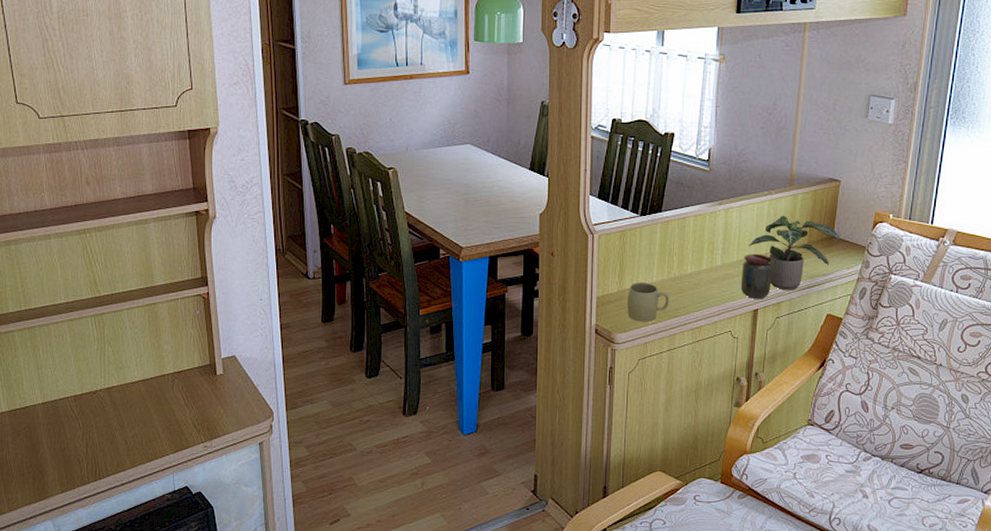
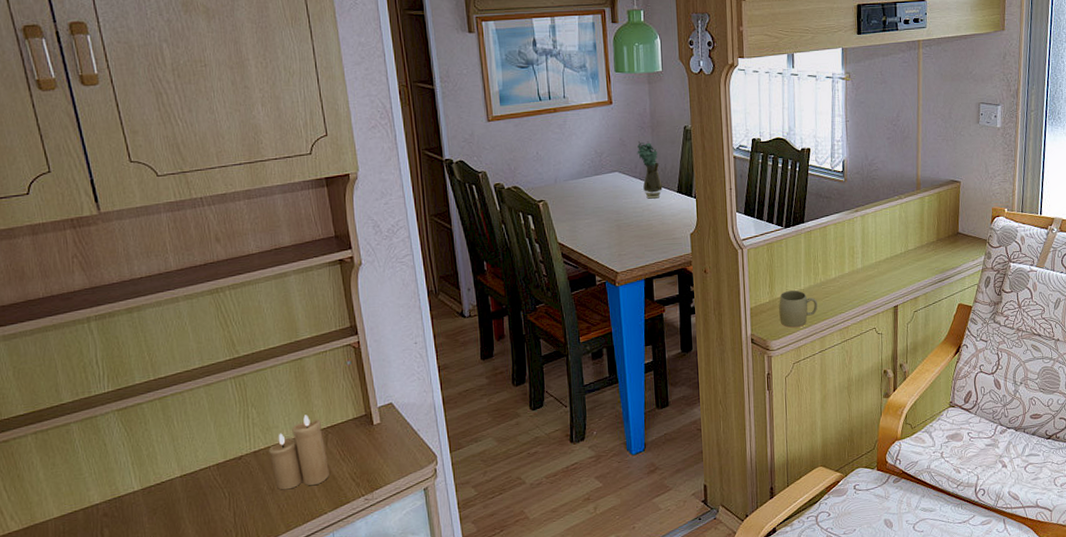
candle: none [120,358,173,428] -> present [268,415,329,490]
vase: none [491,113,514,174] -> present [637,140,663,199]
jar: present [740,253,772,299] -> none [880,254,908,296]
potted plant: present [749,215,840,291] -> none [885,217,965,286]

